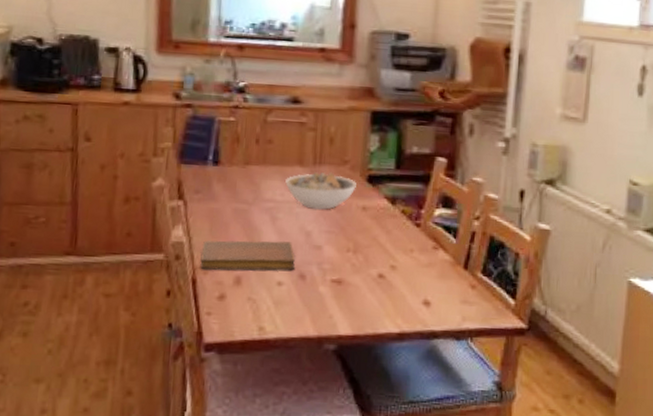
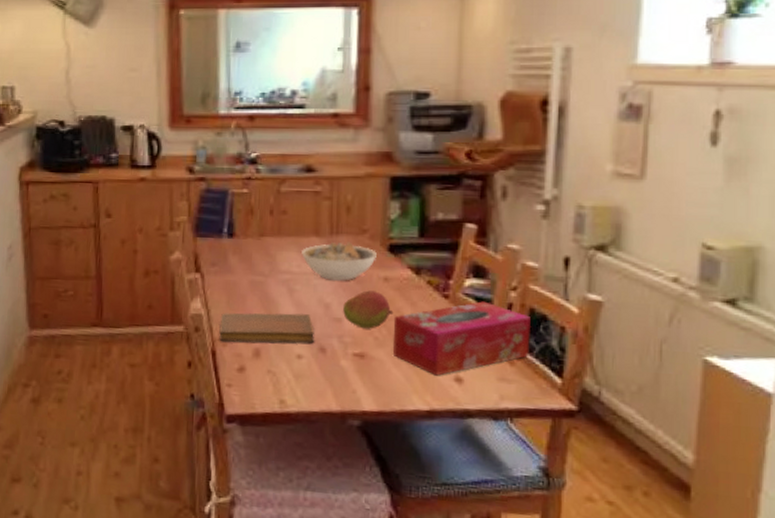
fruit: none [323,219,370,256] -> present [343,290,394,329]
tissue box: none [369,229,491,300] -> present [393,301,532,376]

